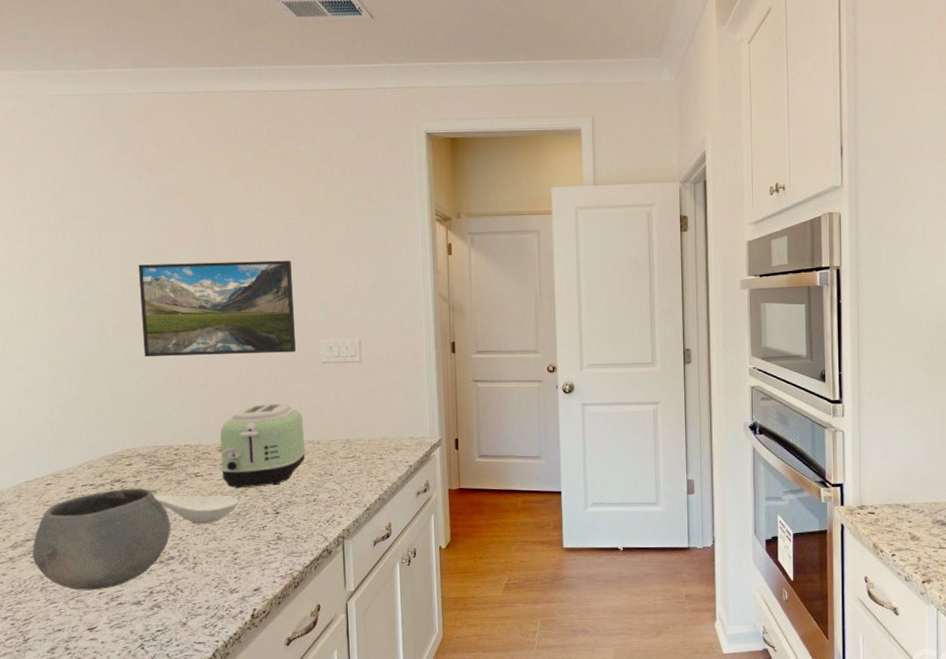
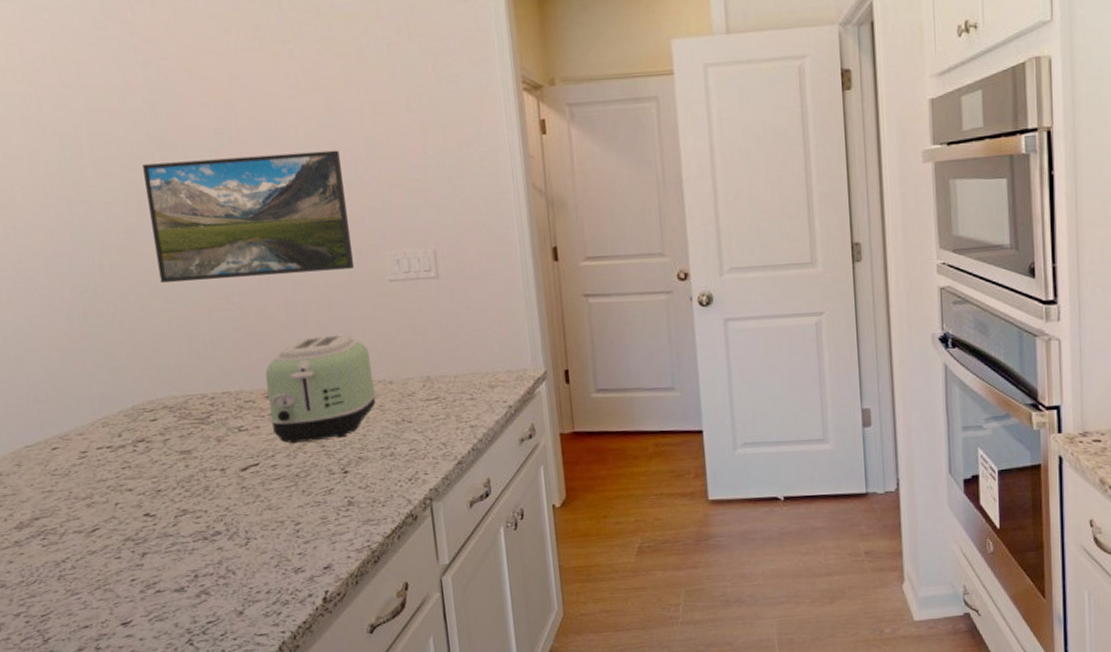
bowl: present [32,488,171,591] -> none [42,448,214,578]
spoon rest: present [153,494,239,525] -> none [188,453,297,491]

